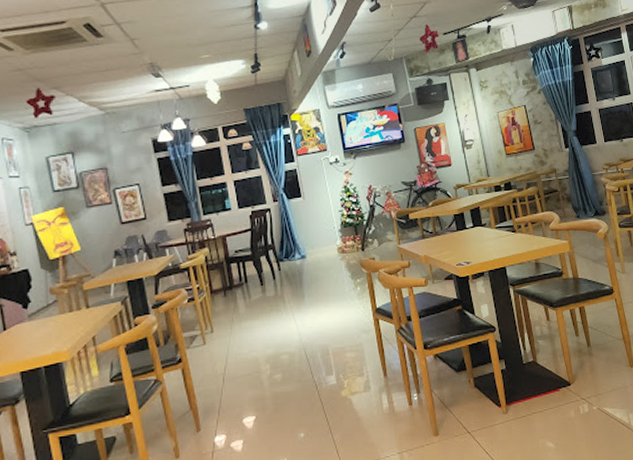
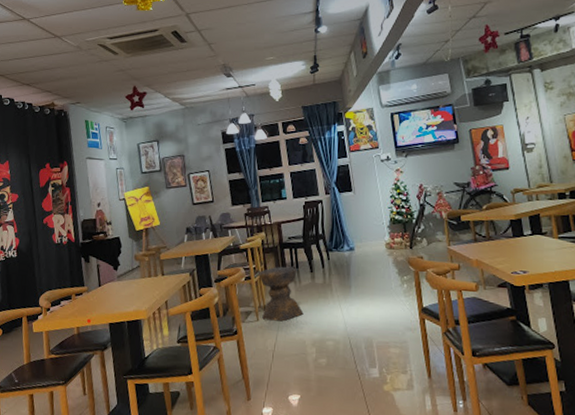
stool: none [203,282,255,342] -> present [258,266,304,322]

